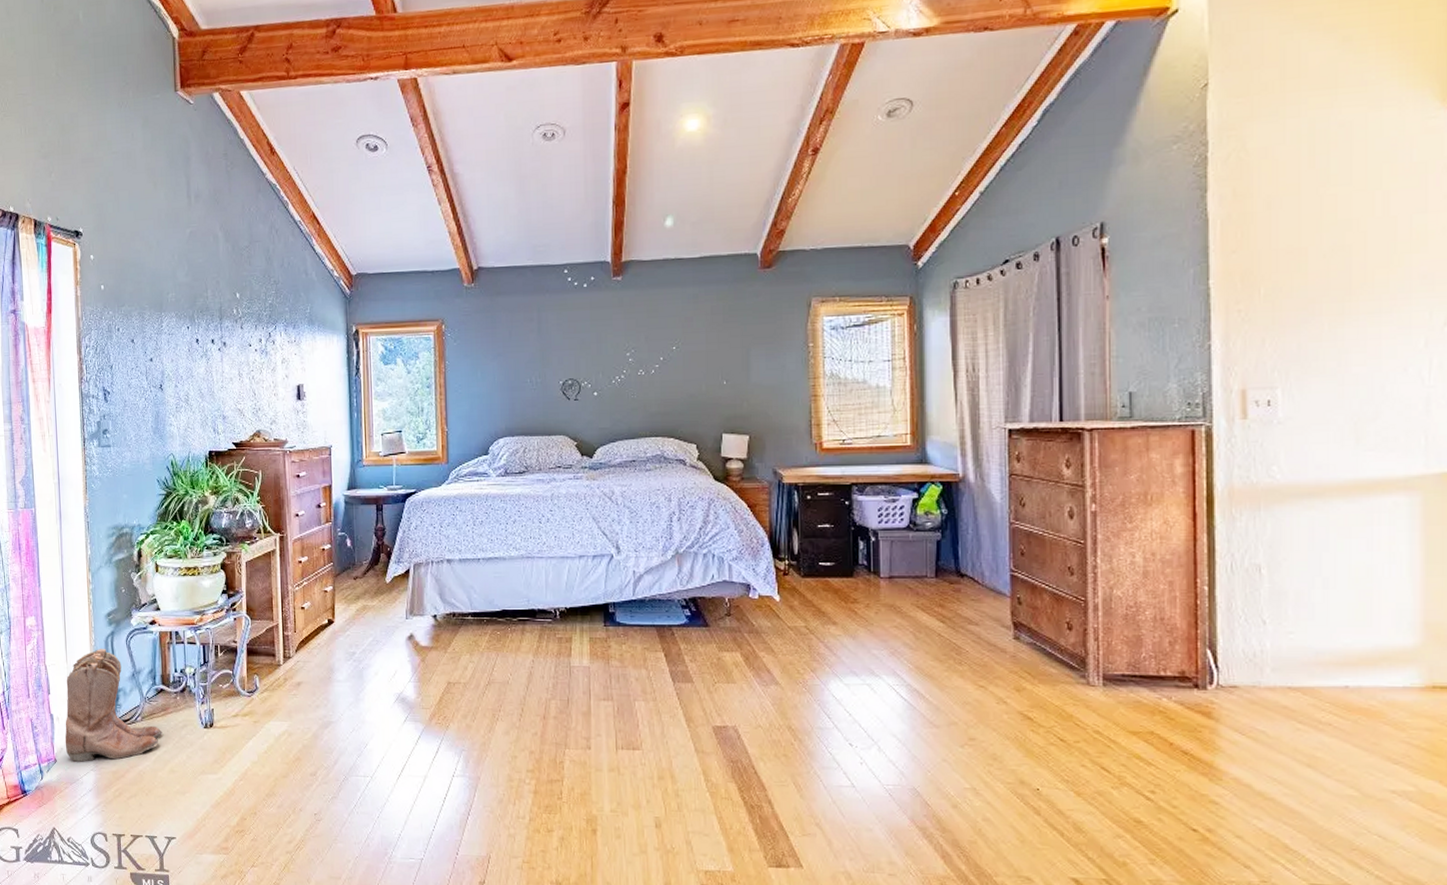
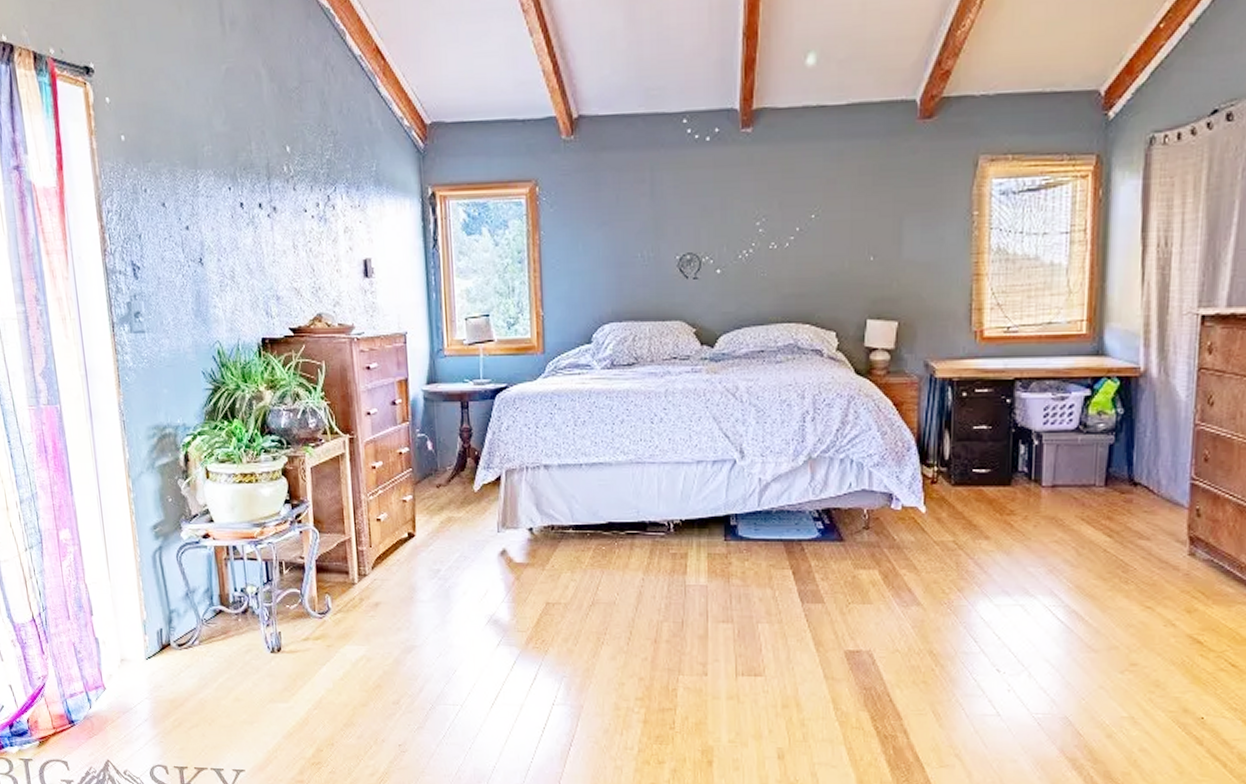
boots: present [65,648,162,762] -> none [110,564,224,690]

